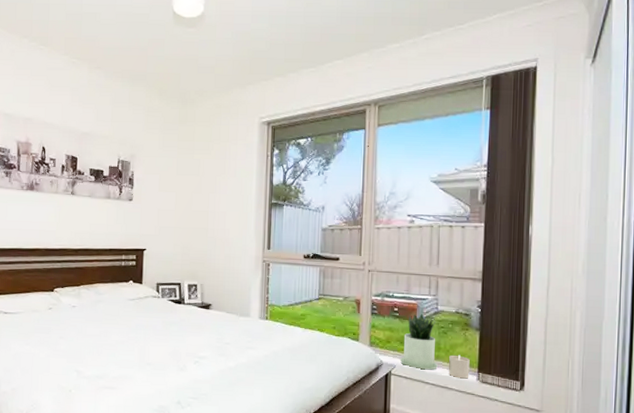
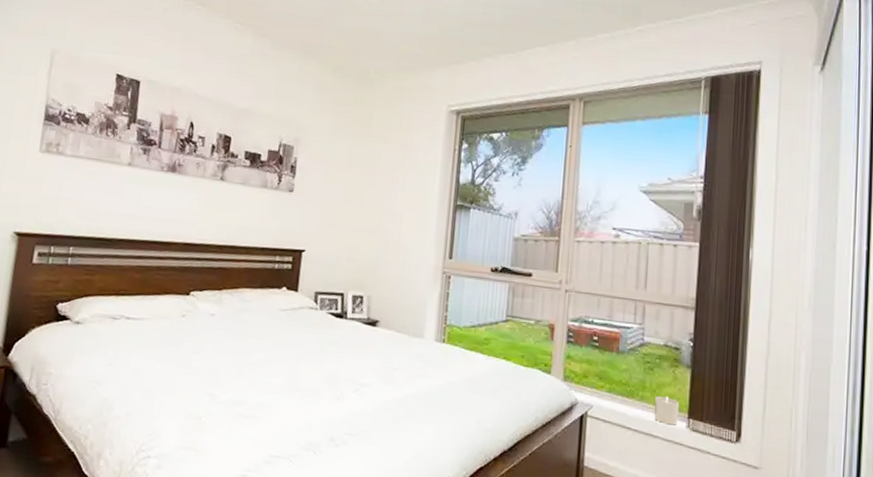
planter: present [399,313,438,370] -> none [597,344,642,413]

